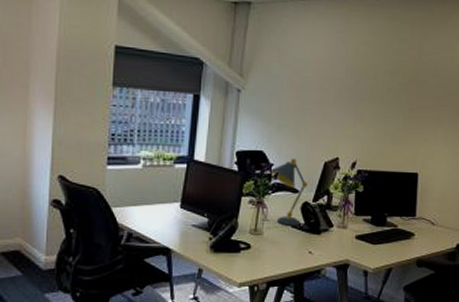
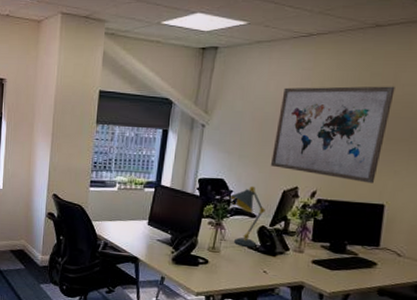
wall art: none [311,50,422,152] -> present [271,86,395,184]

